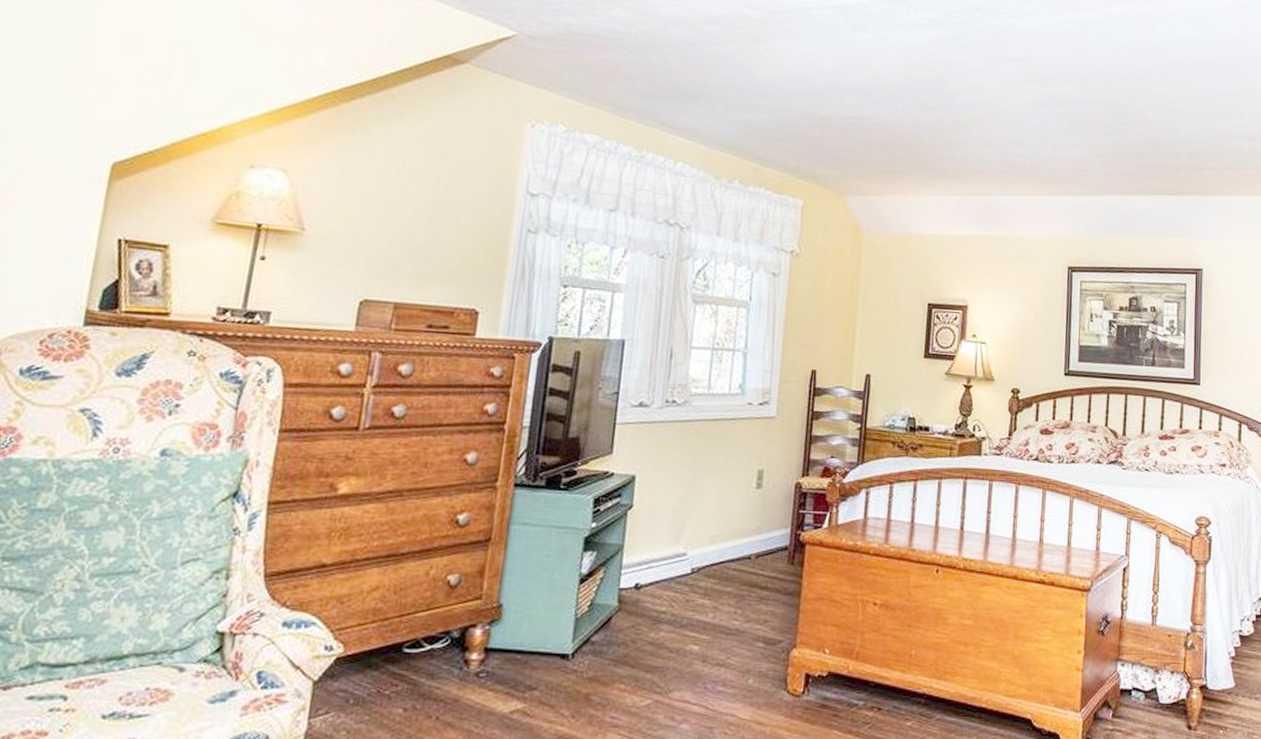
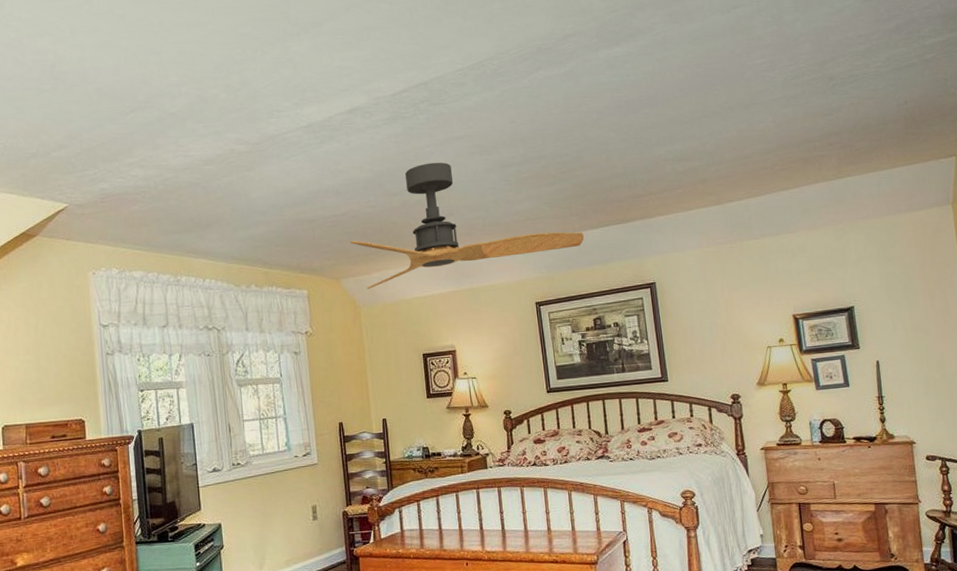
ceiling fan: none [866,80,1133,214] -> present [350,162,584,289]

